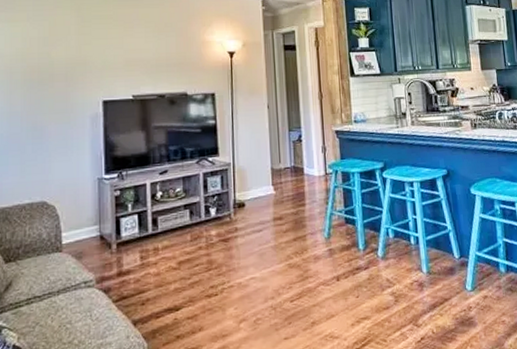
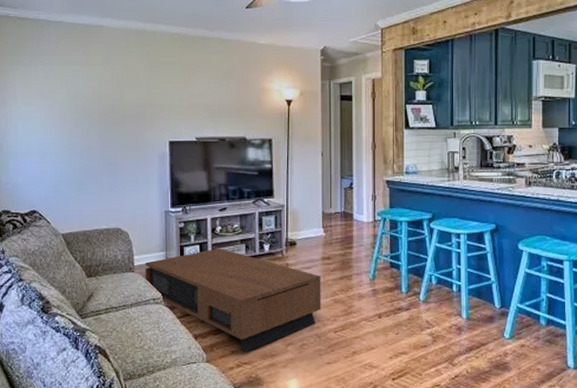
coffee table: none [74,216,275,337] -> present [144,248,321,353]

